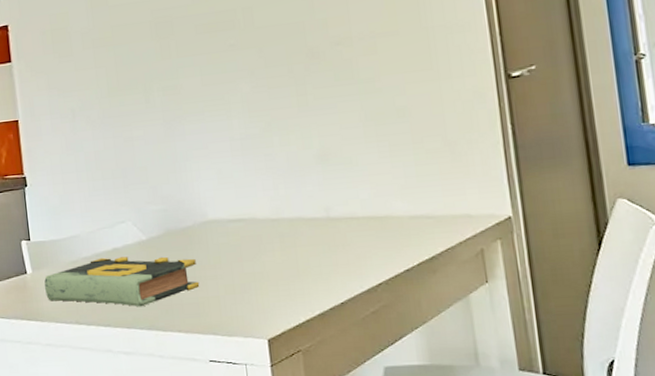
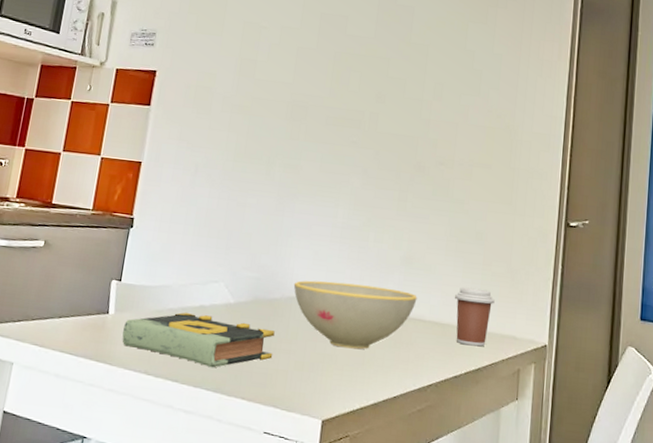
bowl: none [203,191,344,263] -> present [293,280,417,350]
coffee cup: none [386,170,436,235] -> present [454,287,495,347]

